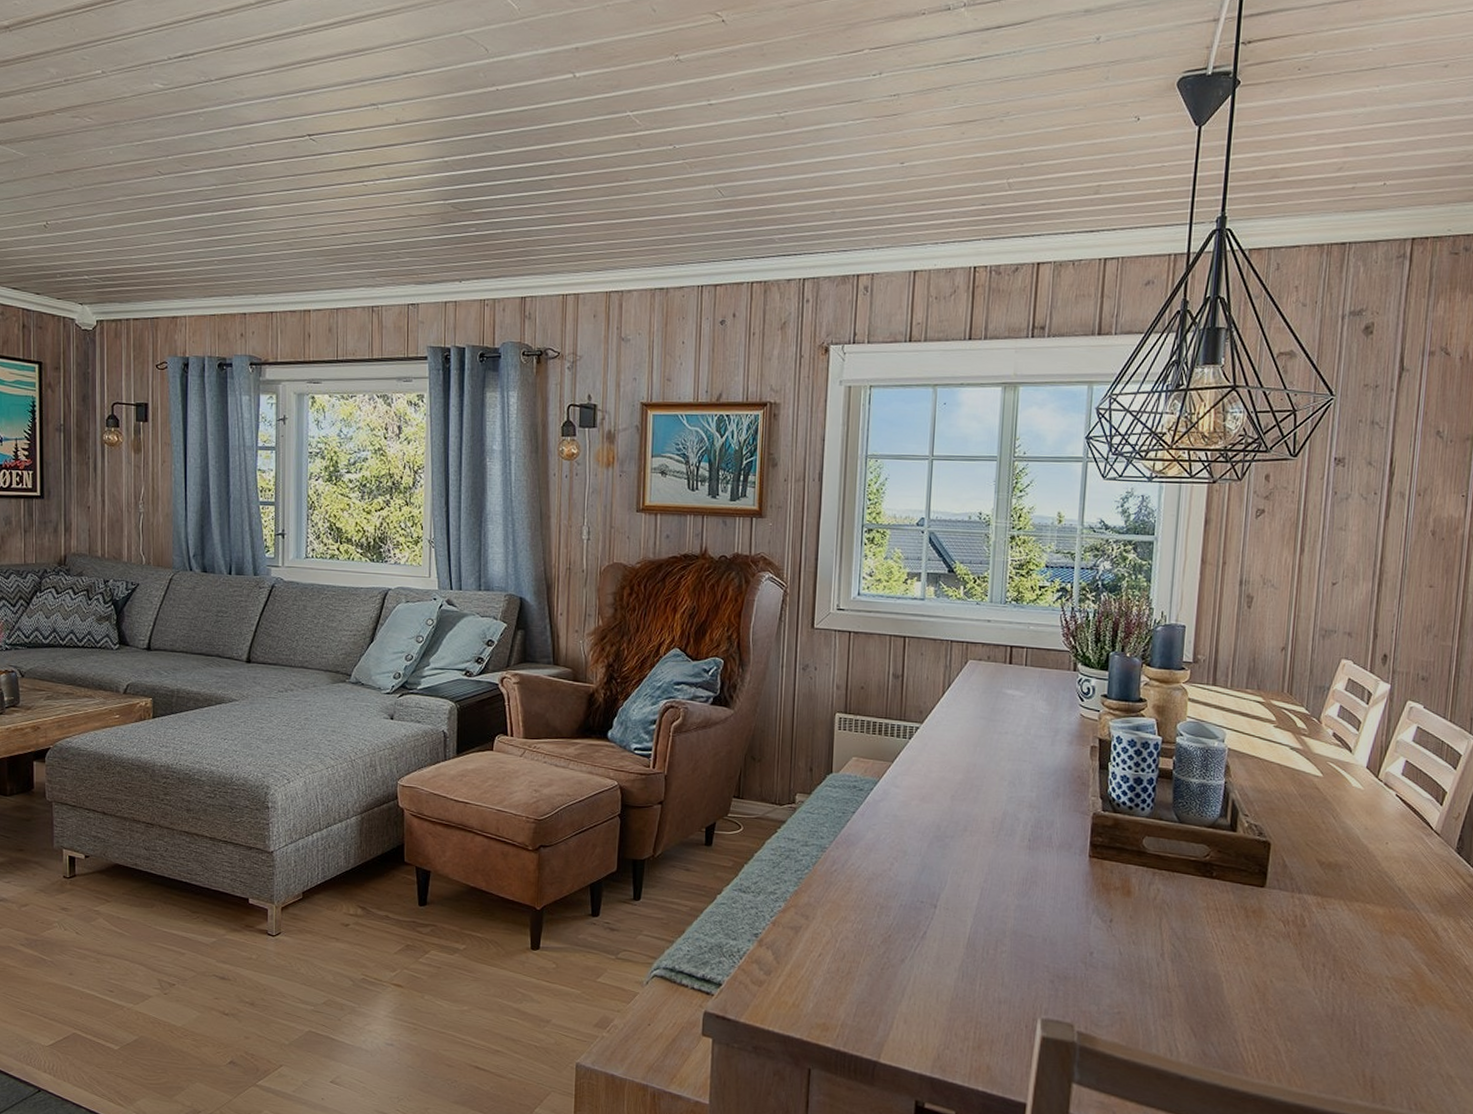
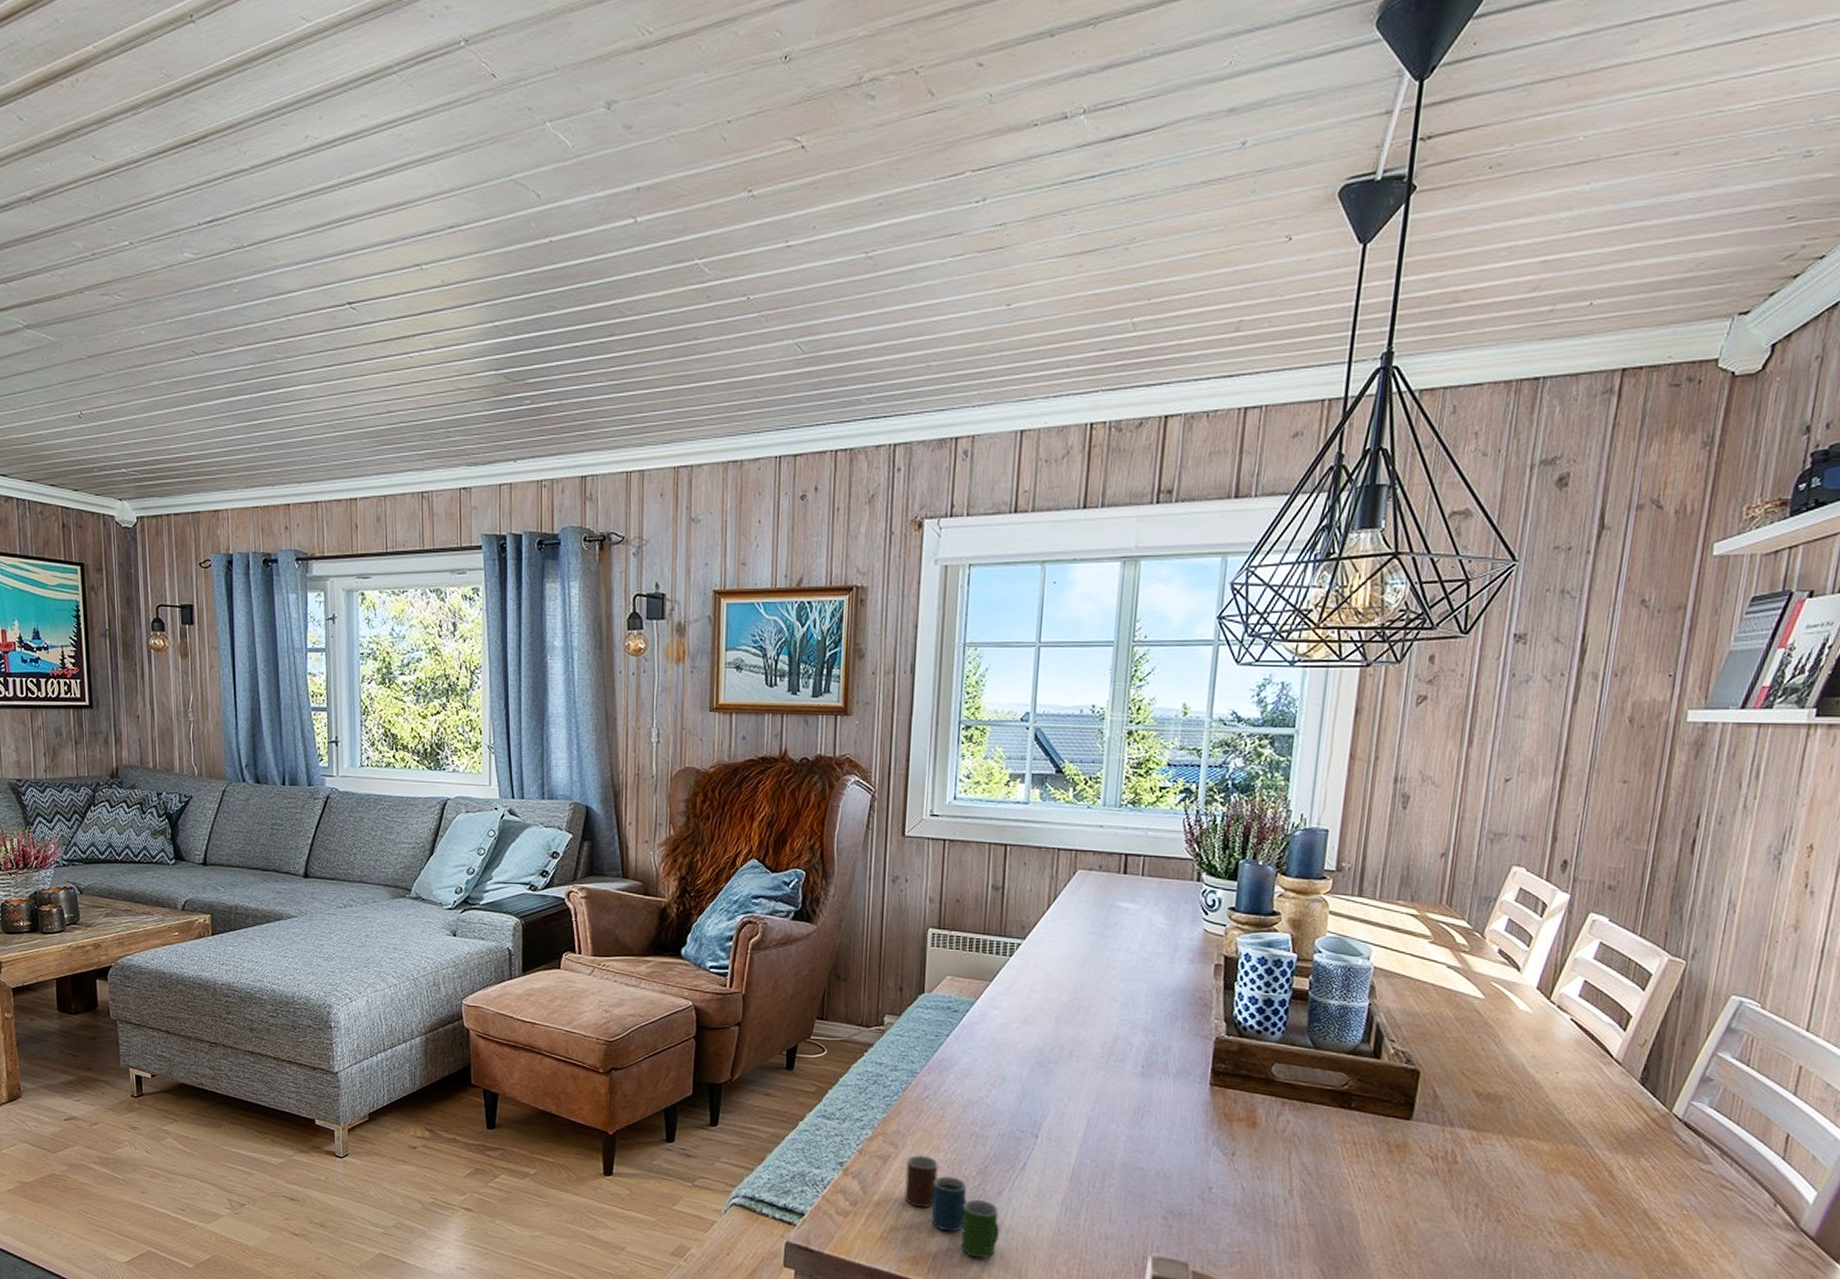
cup: none [815,925,903,1024] -> present [904,1155,1000,1259]

